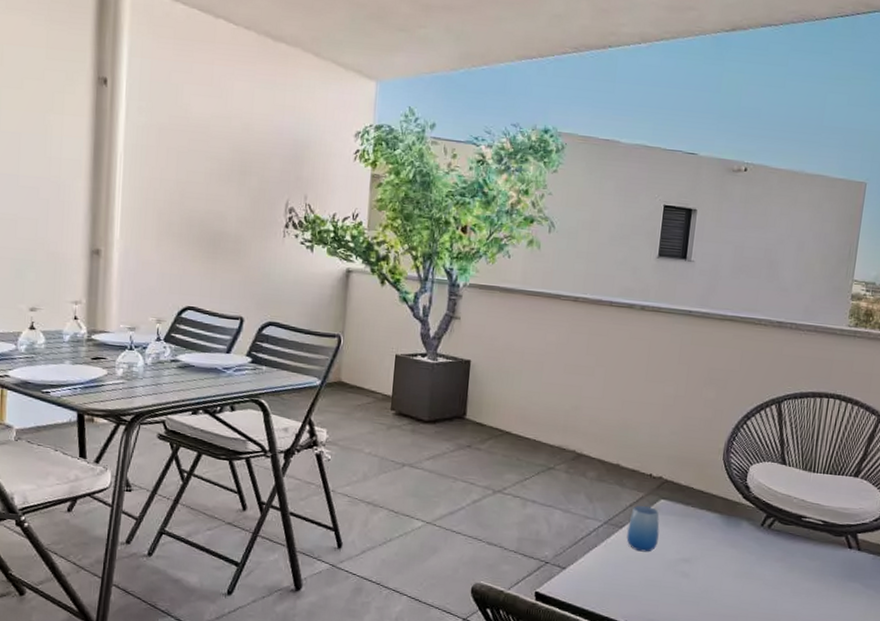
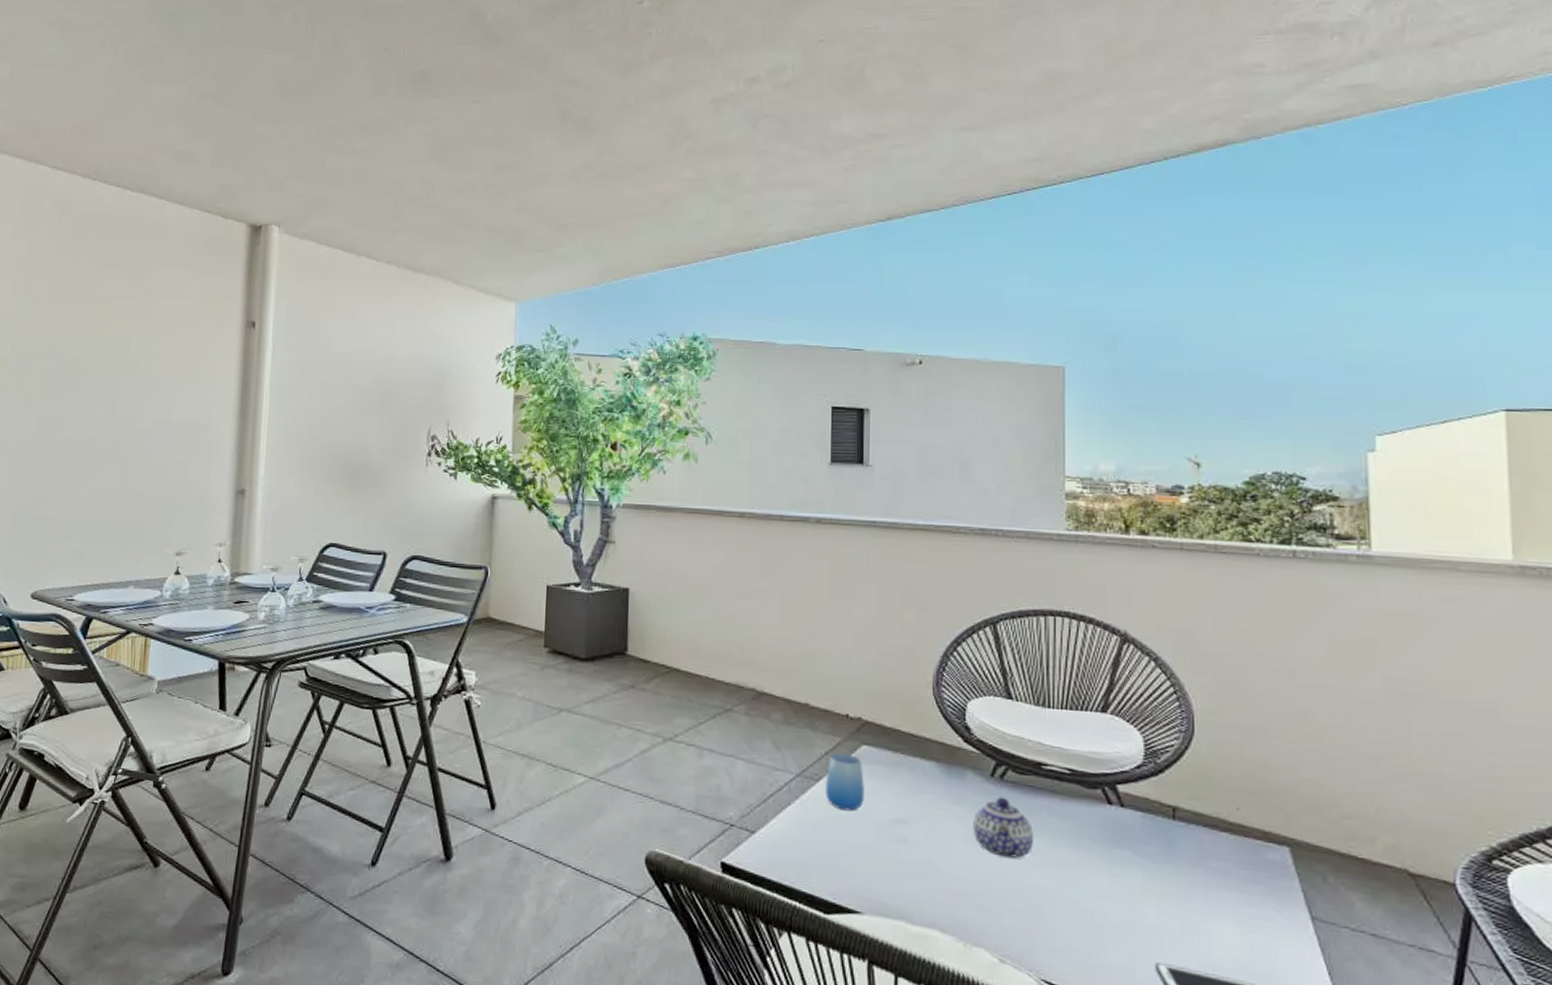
teapot: none [742,542,789,589] -> present [973,797,1035,858]

